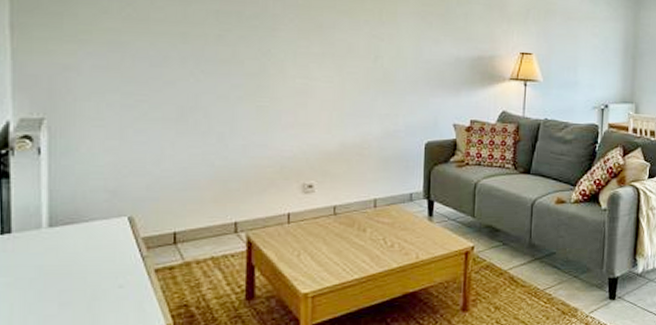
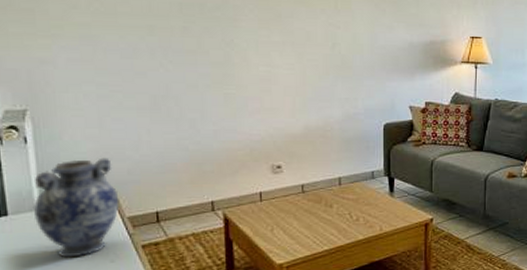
vase: none [39,172,135,282] -> present [32,157,120,258]

